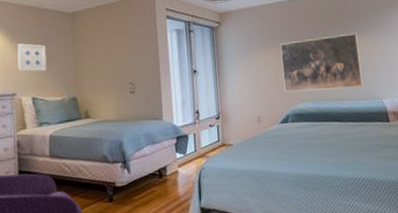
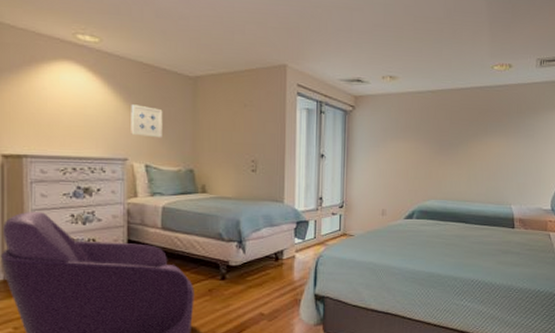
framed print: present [280,33,363,93] -> none [413,133,496,190]

